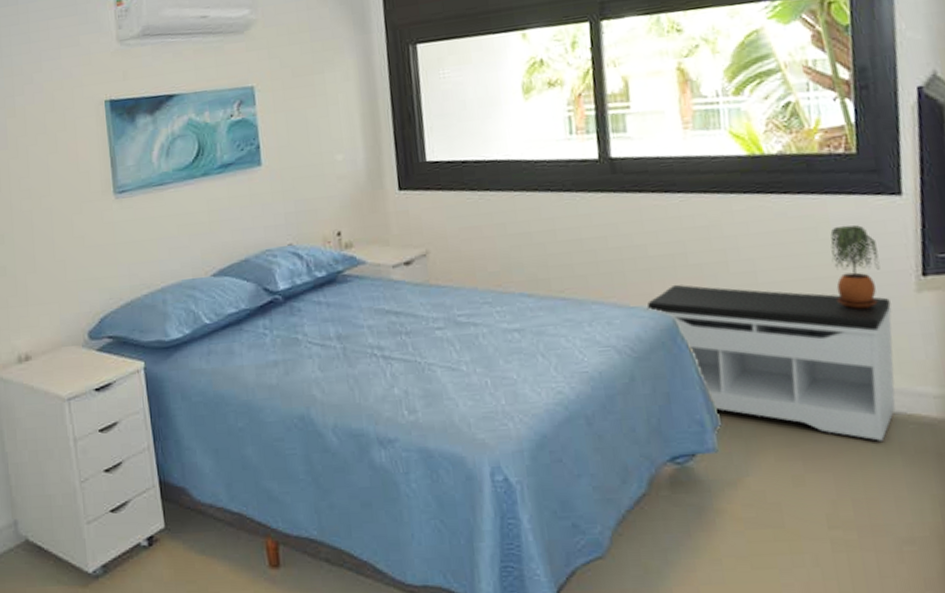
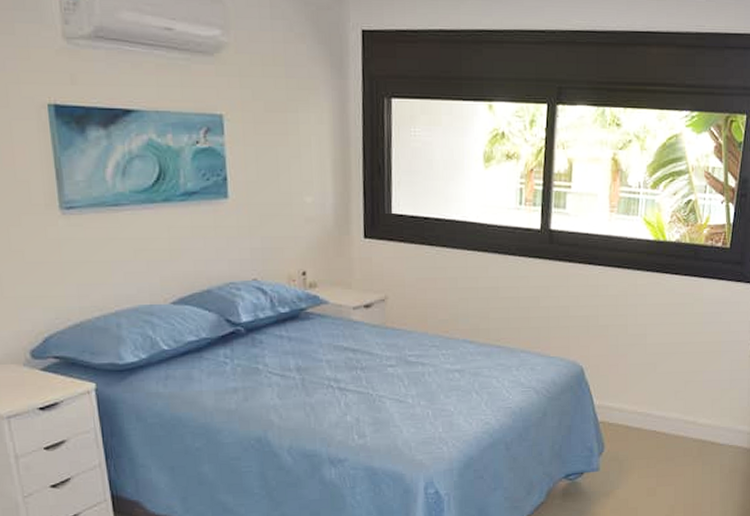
bench: present [647,284,896,441] -> none [563,340,732,464]
potted plant: present [830,225,881,309] -> none [698,303,731,368]

